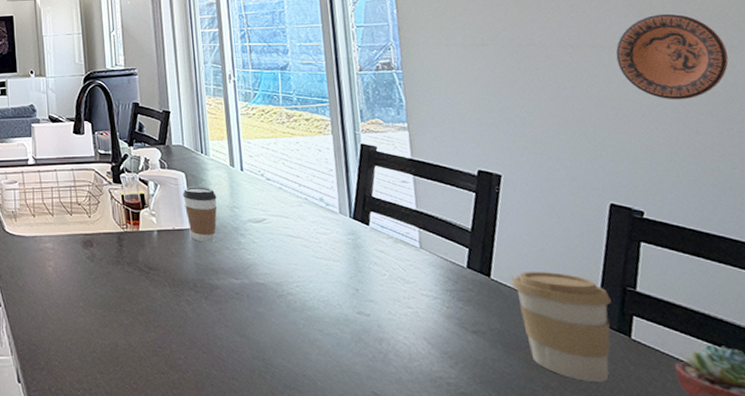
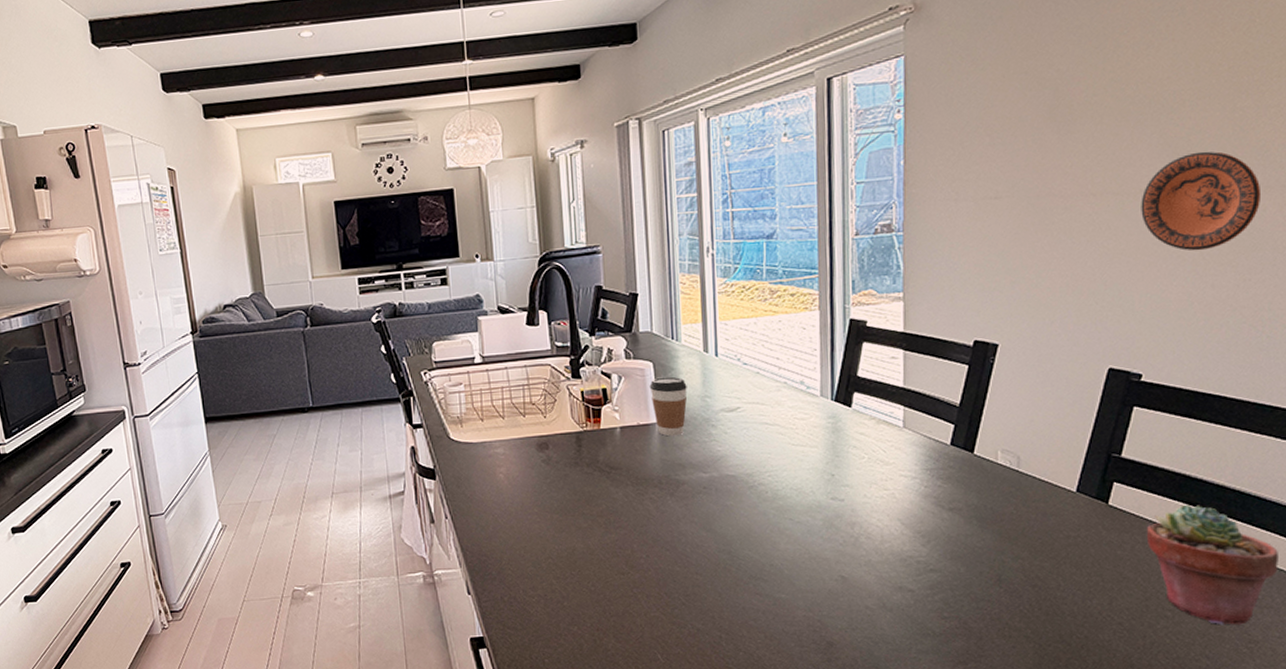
coffee cup: present [512,271,612,382] -> none [995,443,1094,550]

